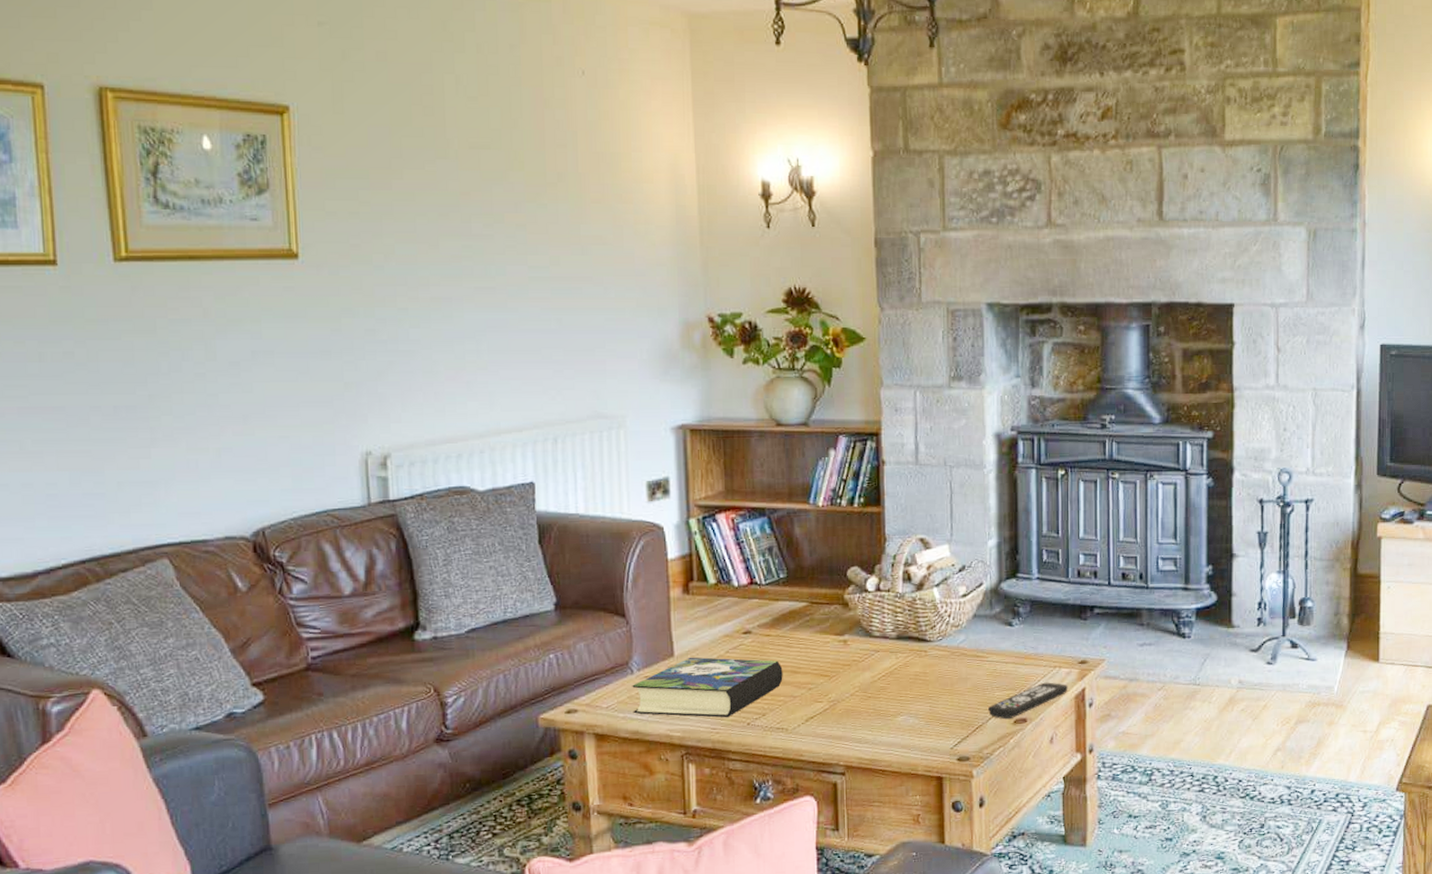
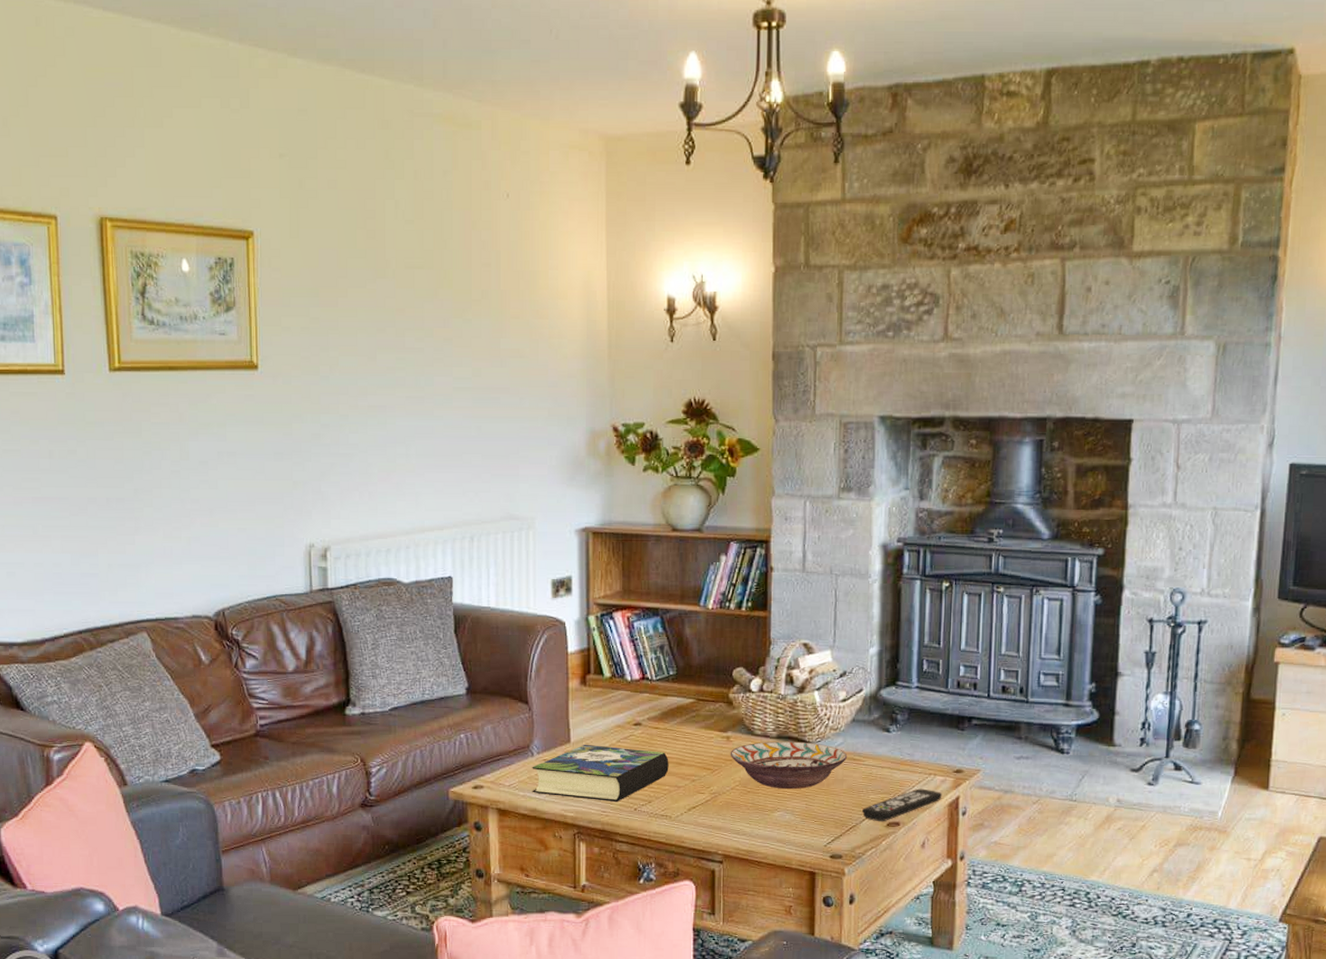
decorative bowl: none [847,641,971,692] -> present [730,741,848,790]

